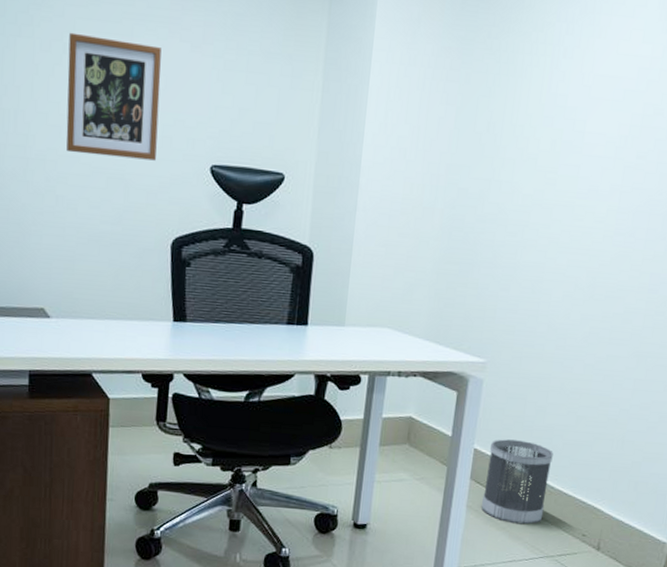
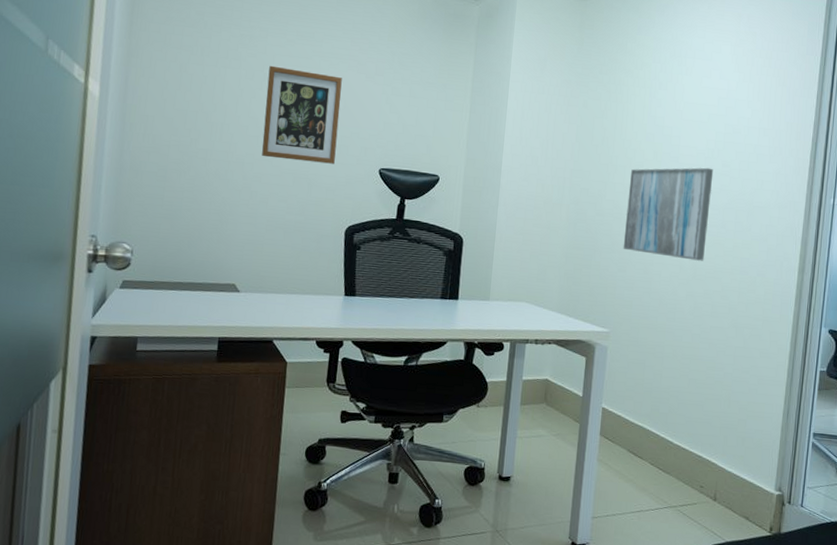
wastebasket: present [480,439,553,525] -> none [610,399,671,477]
wall art: none [507,160,626,278] -> present [623,167,714,261]

